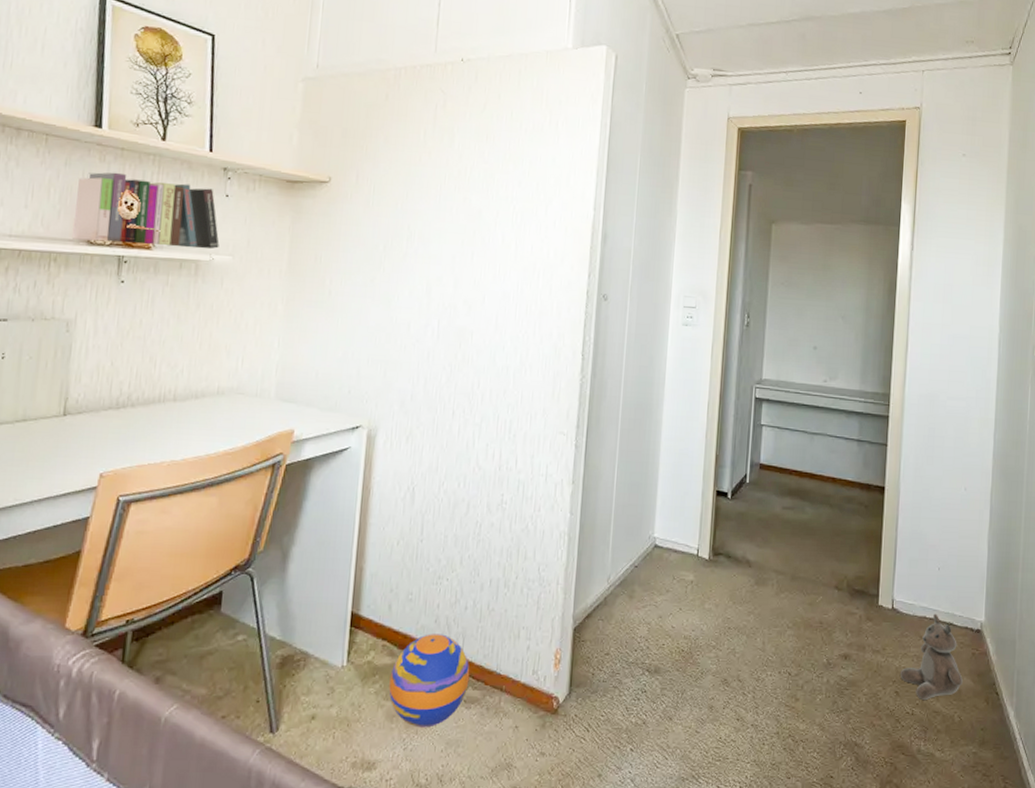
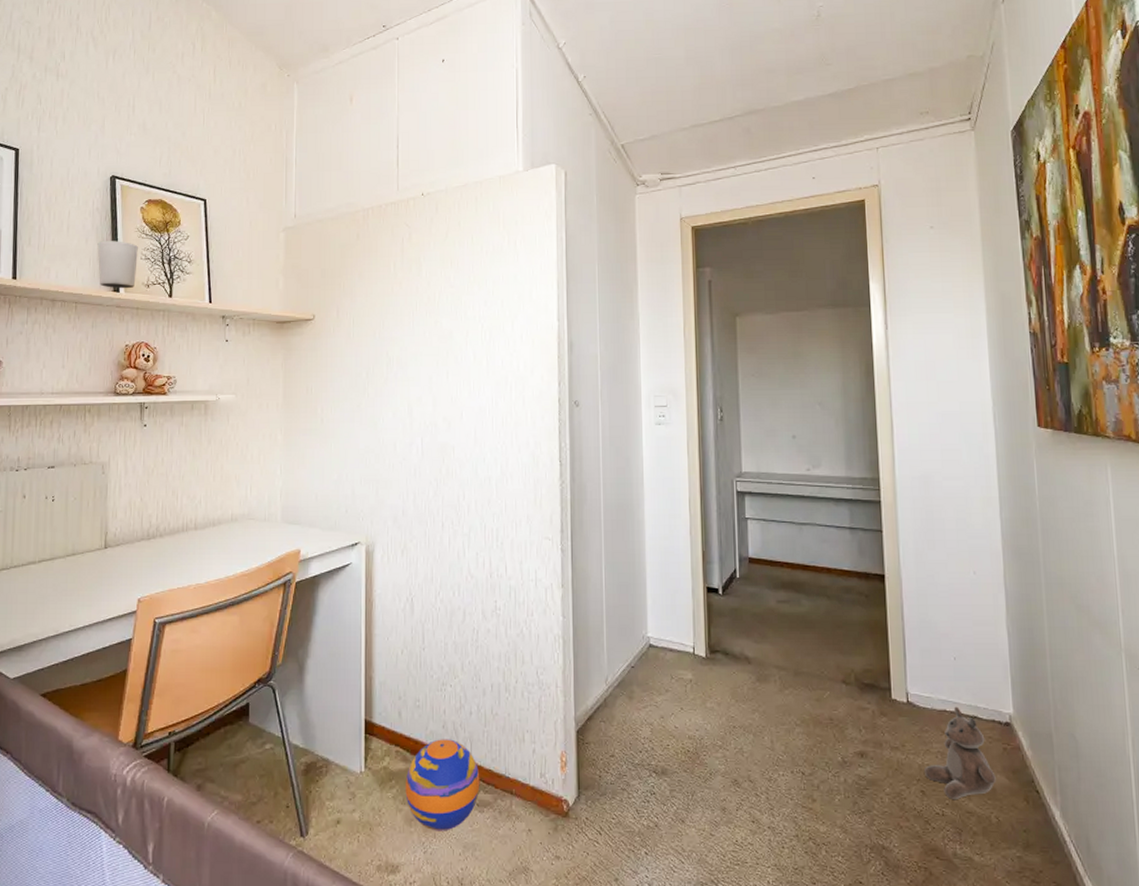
books: present [71,172,220,250] -> none [101,329,223,392]
candle holder: none [77,67,129,126] -> present [97,241,138,289]

